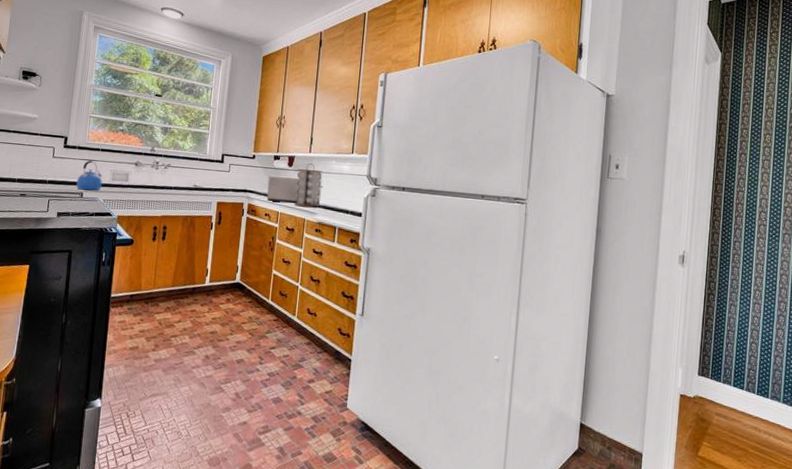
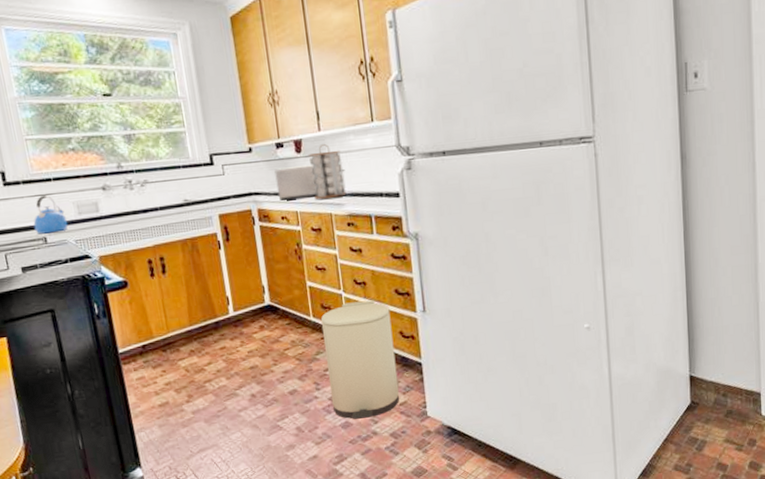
pedal bin: none [269,294,335,398] -> present [320,300,400,419]

